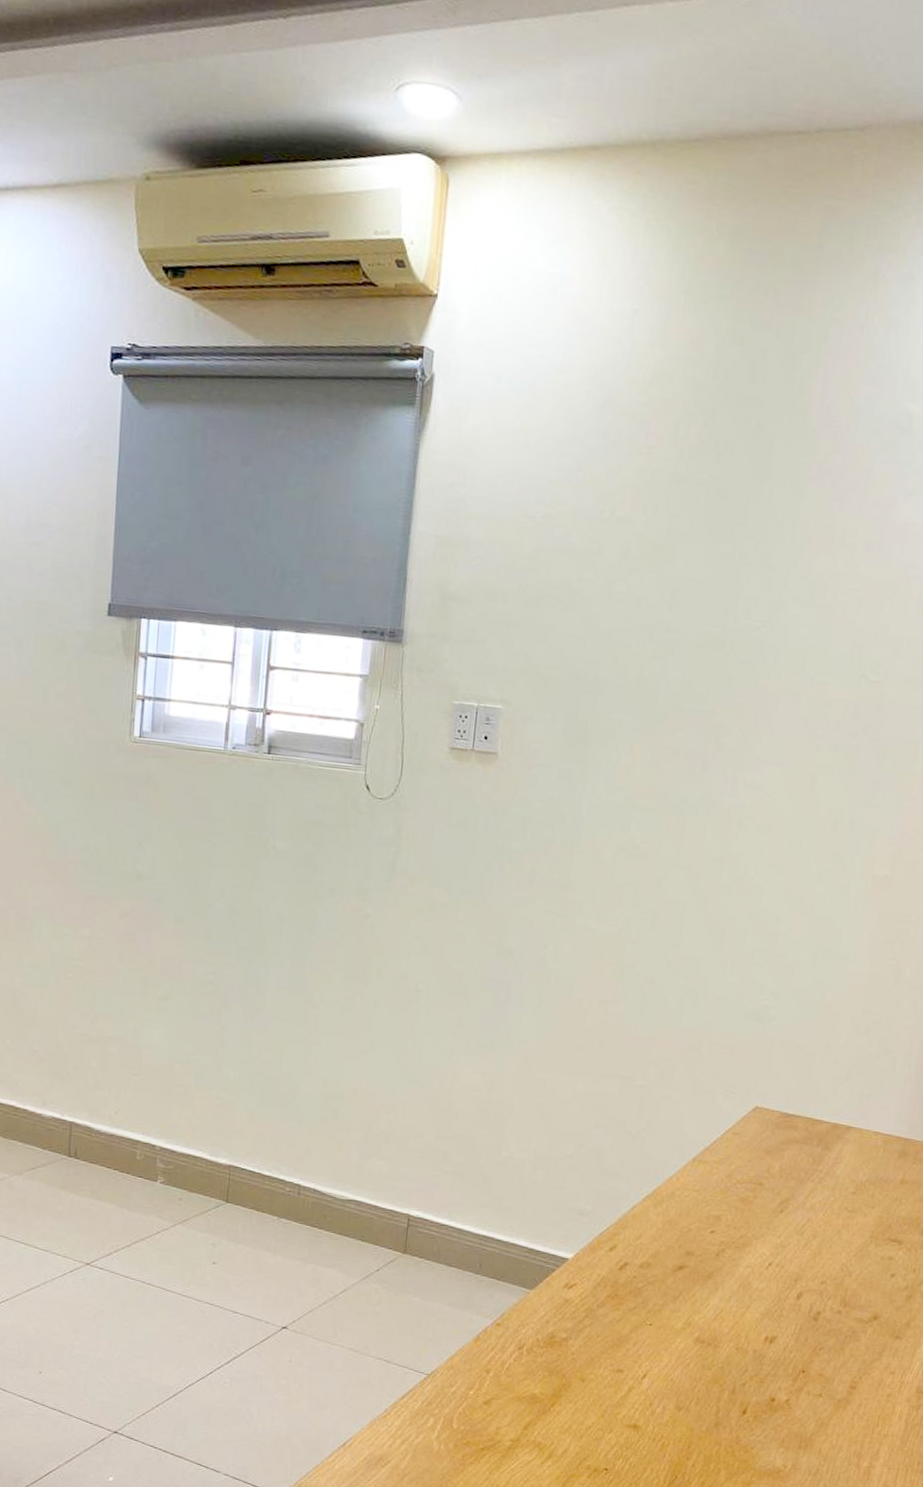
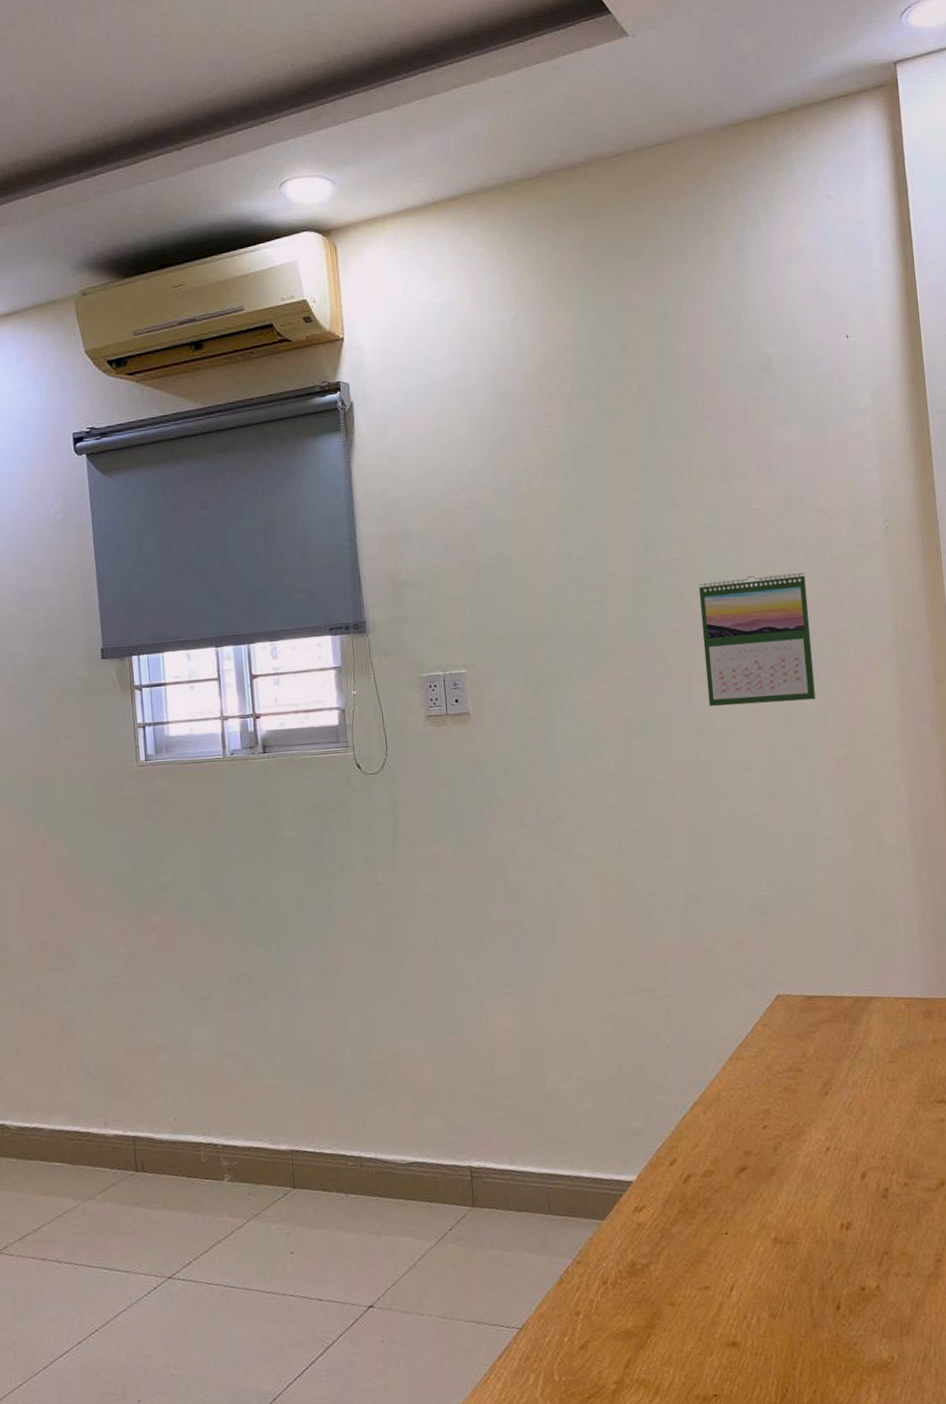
calendar: none [754,660,891,811] -> present [698,572,816,707]

